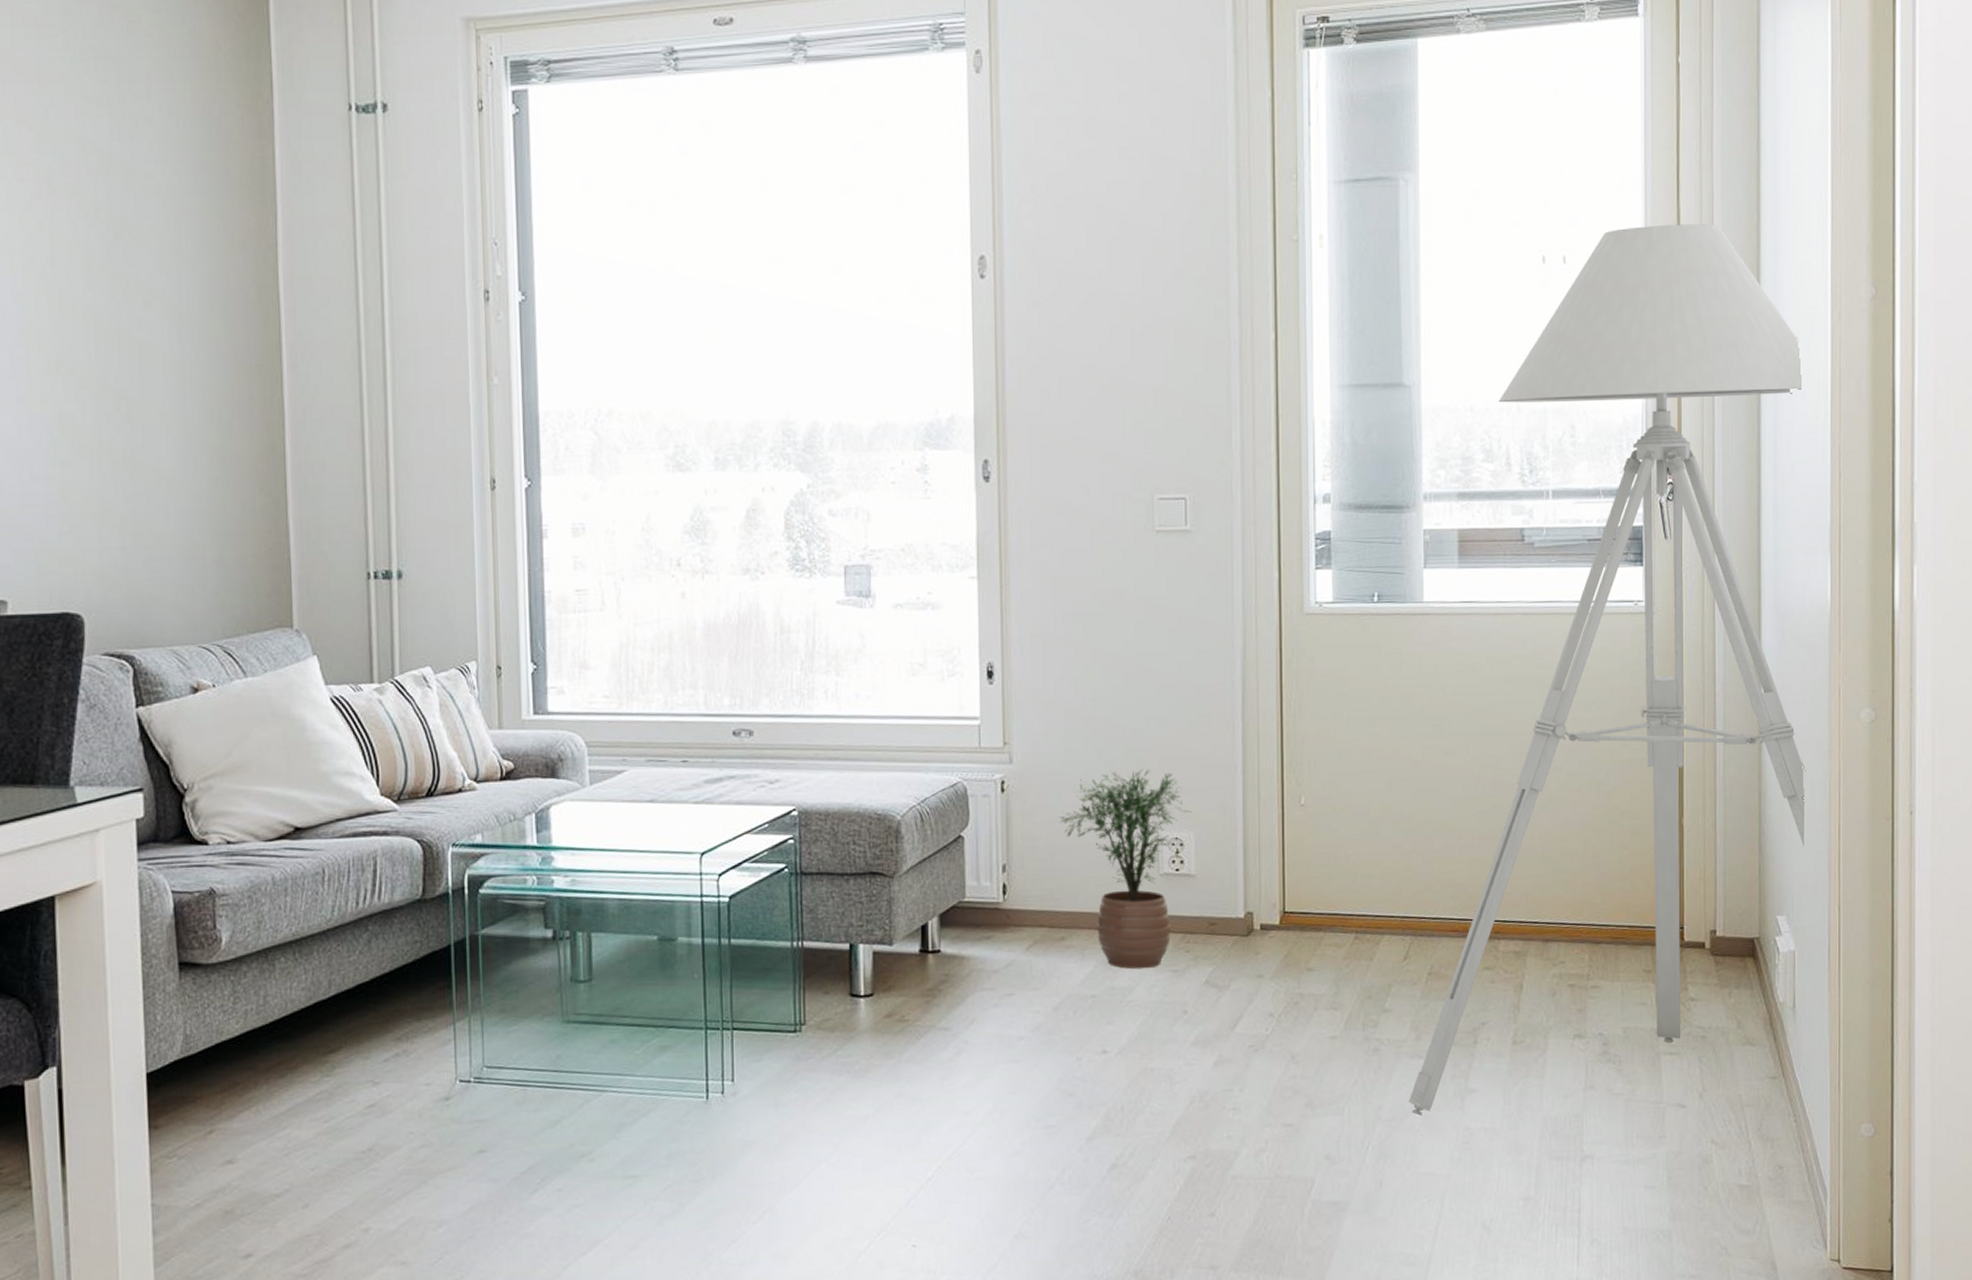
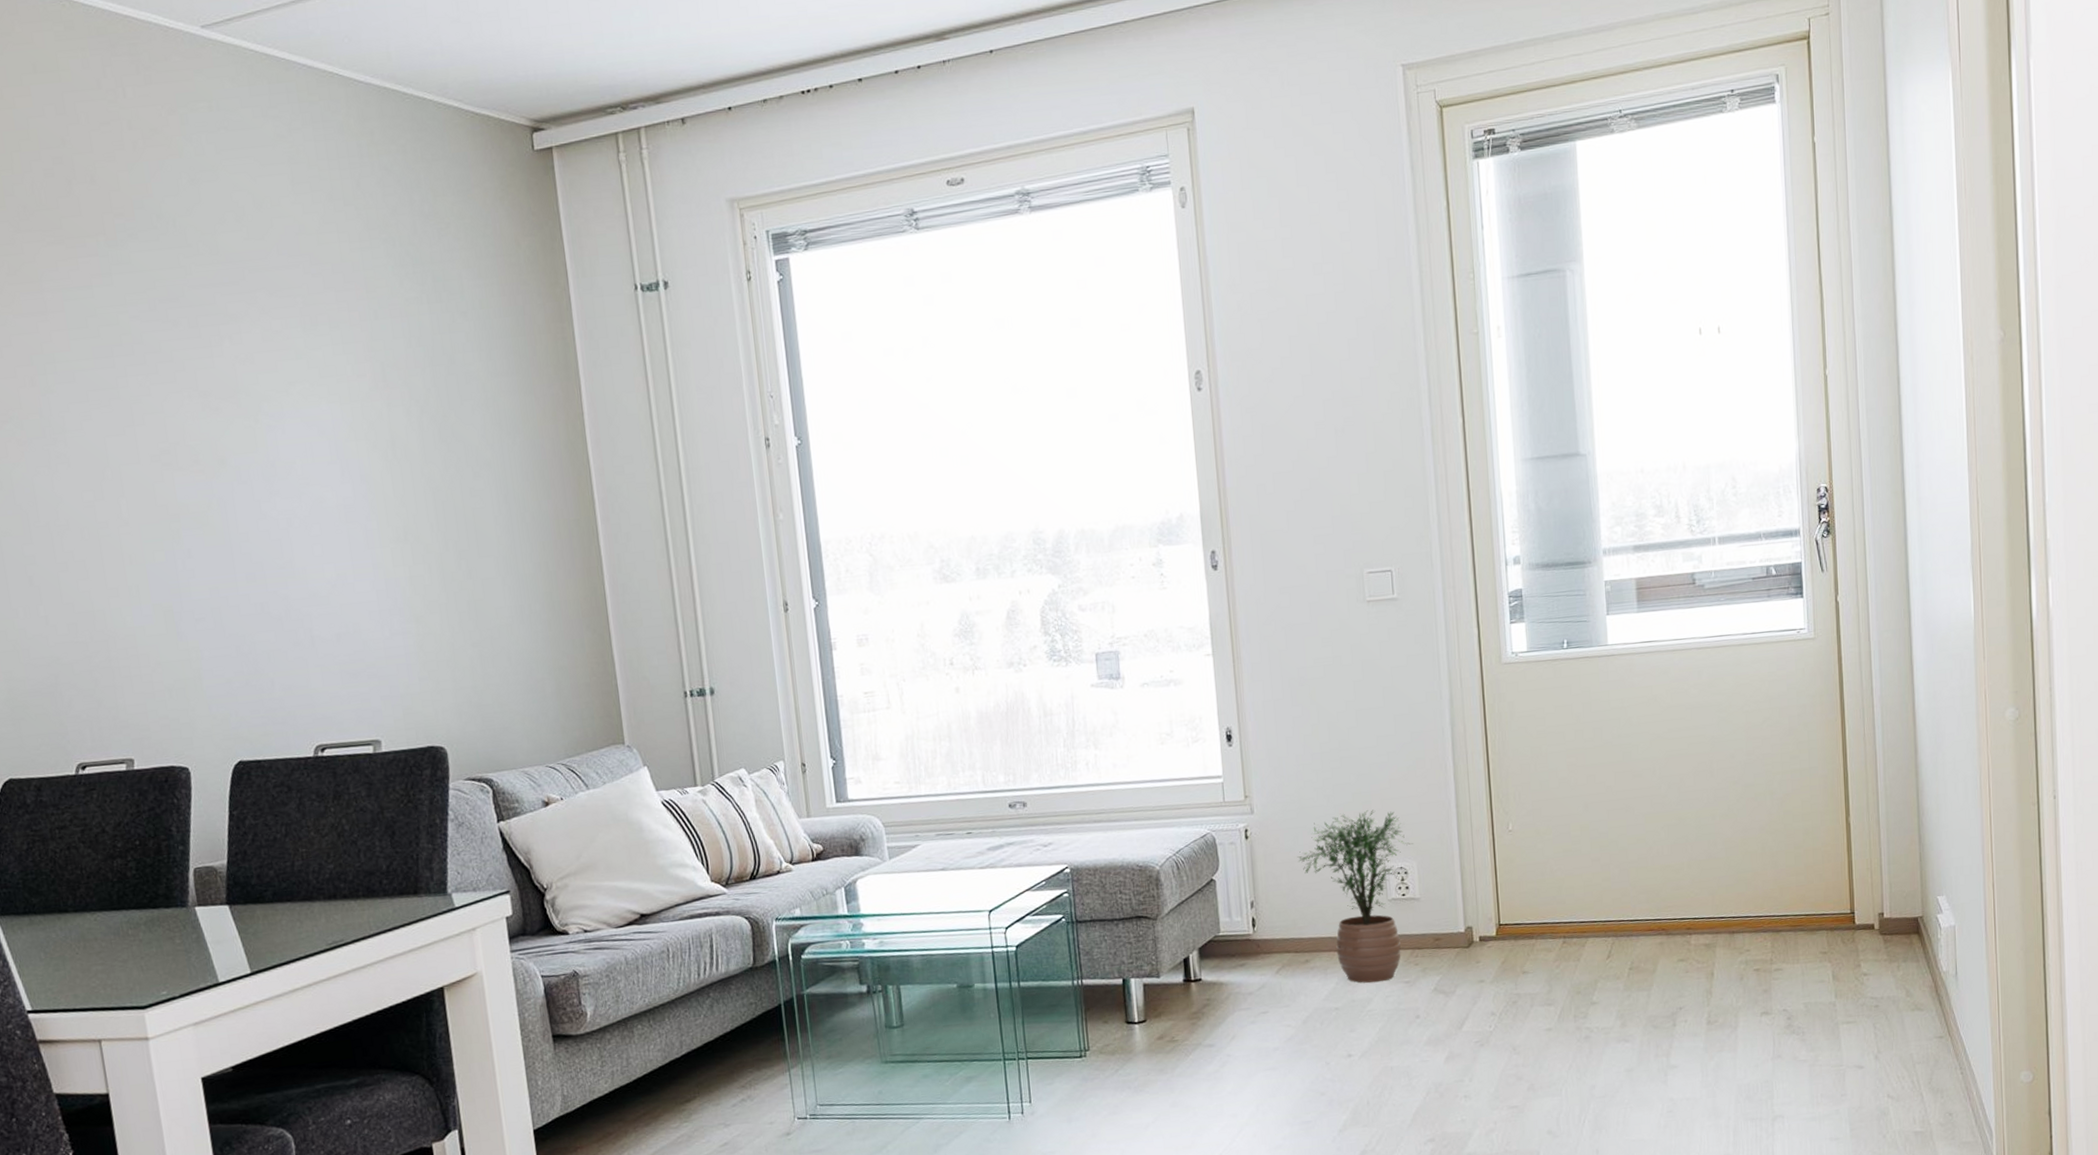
floor lamp: present [1408,224,1806,1116] -> none [1618,286,1959,1092]

